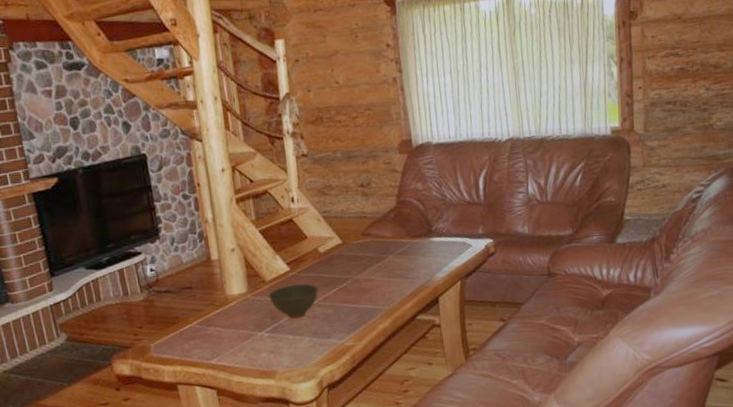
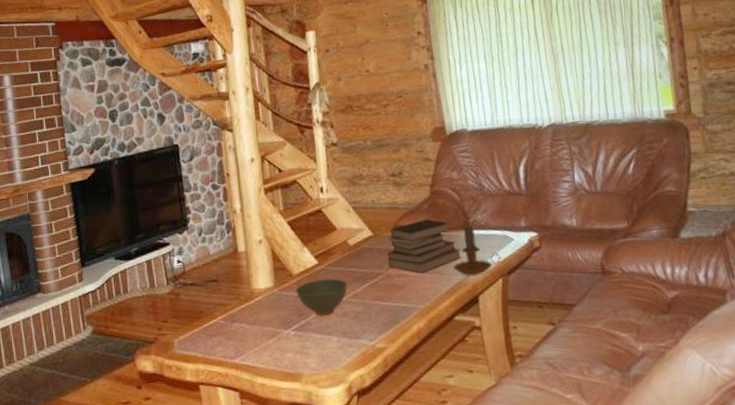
books: none [356,227,424,278] -> present [387,219,461,274]
candle: none [417,232,460,279] -> present [453,225,501,276]

